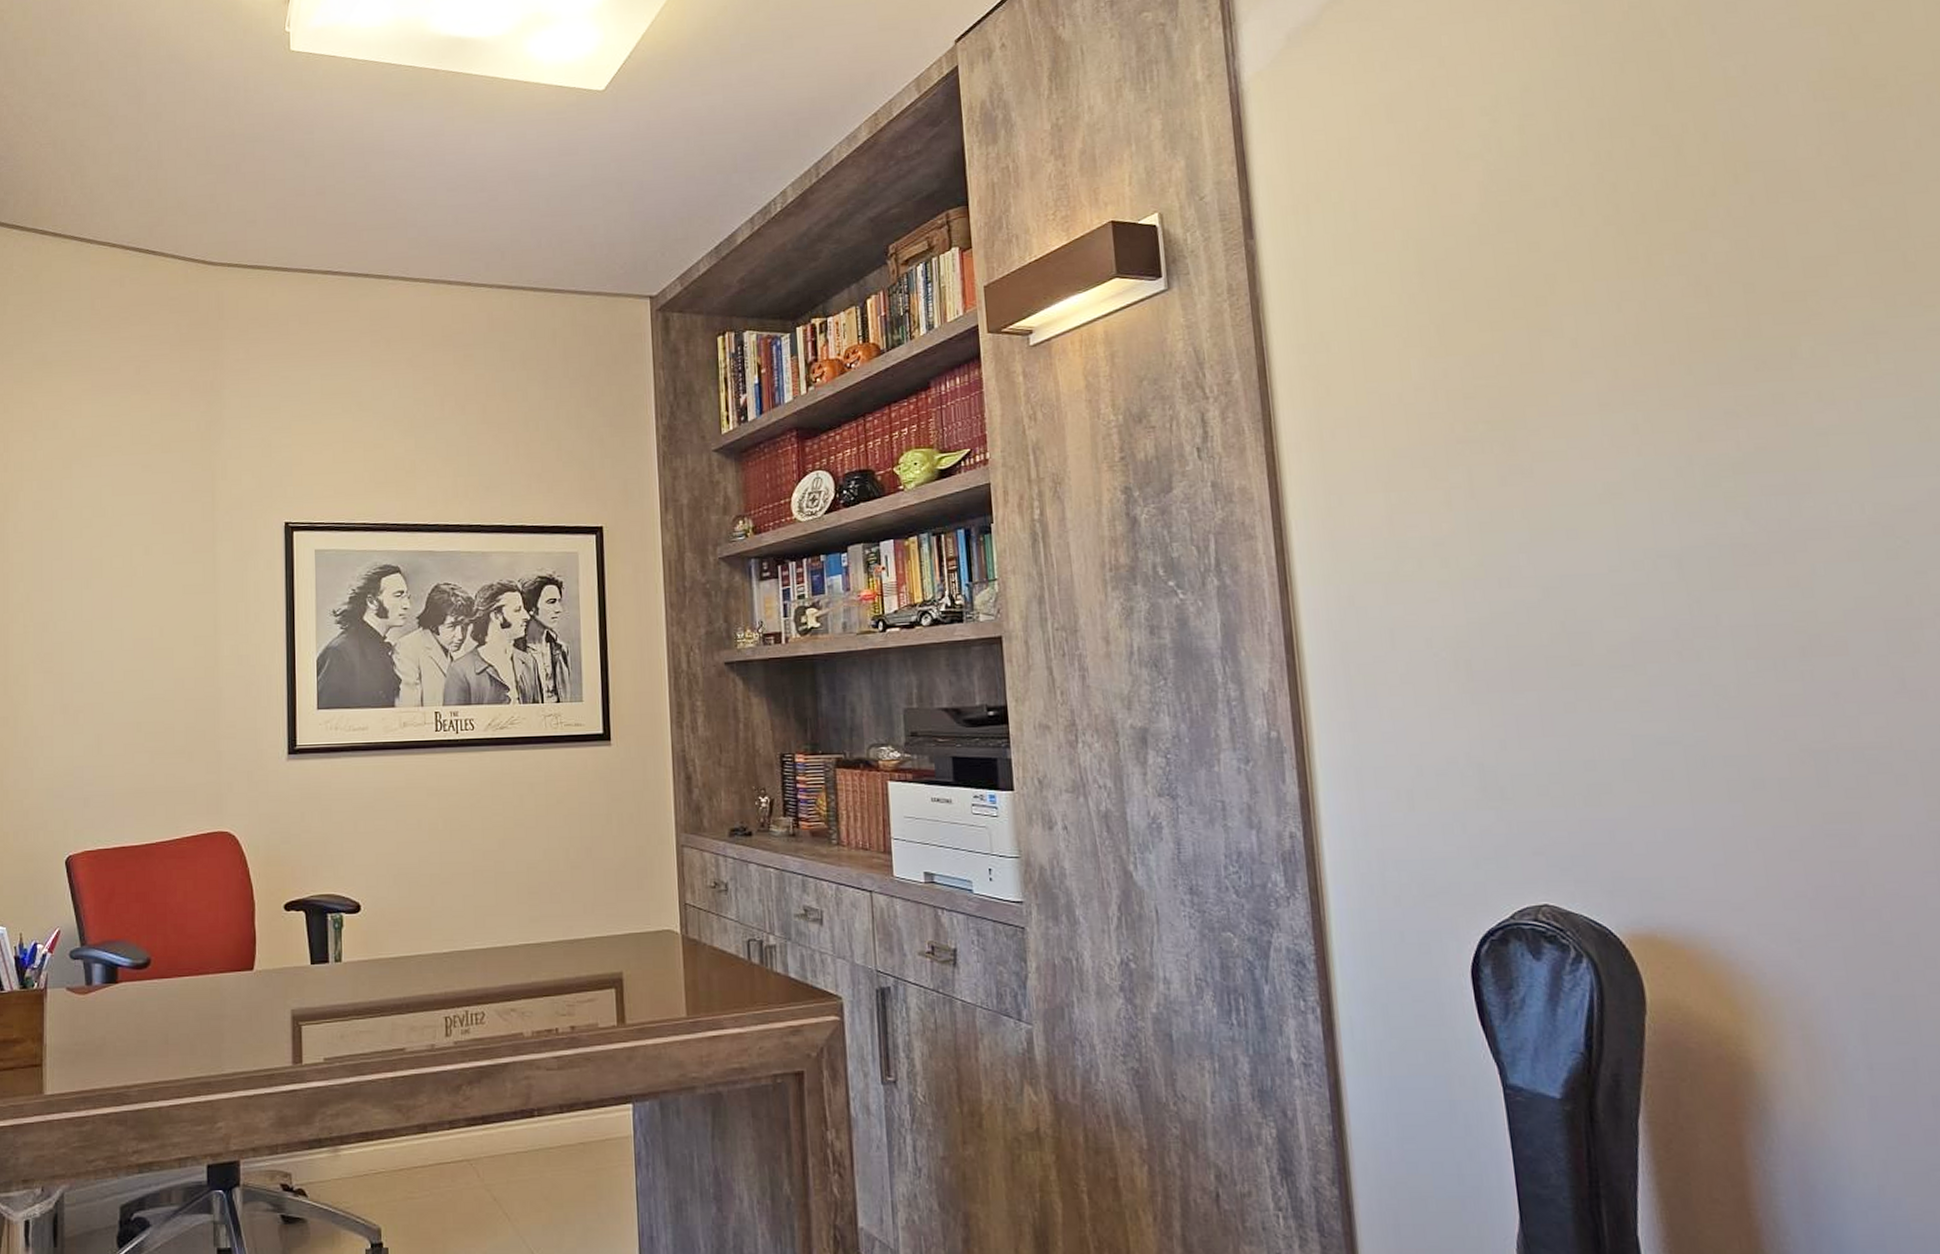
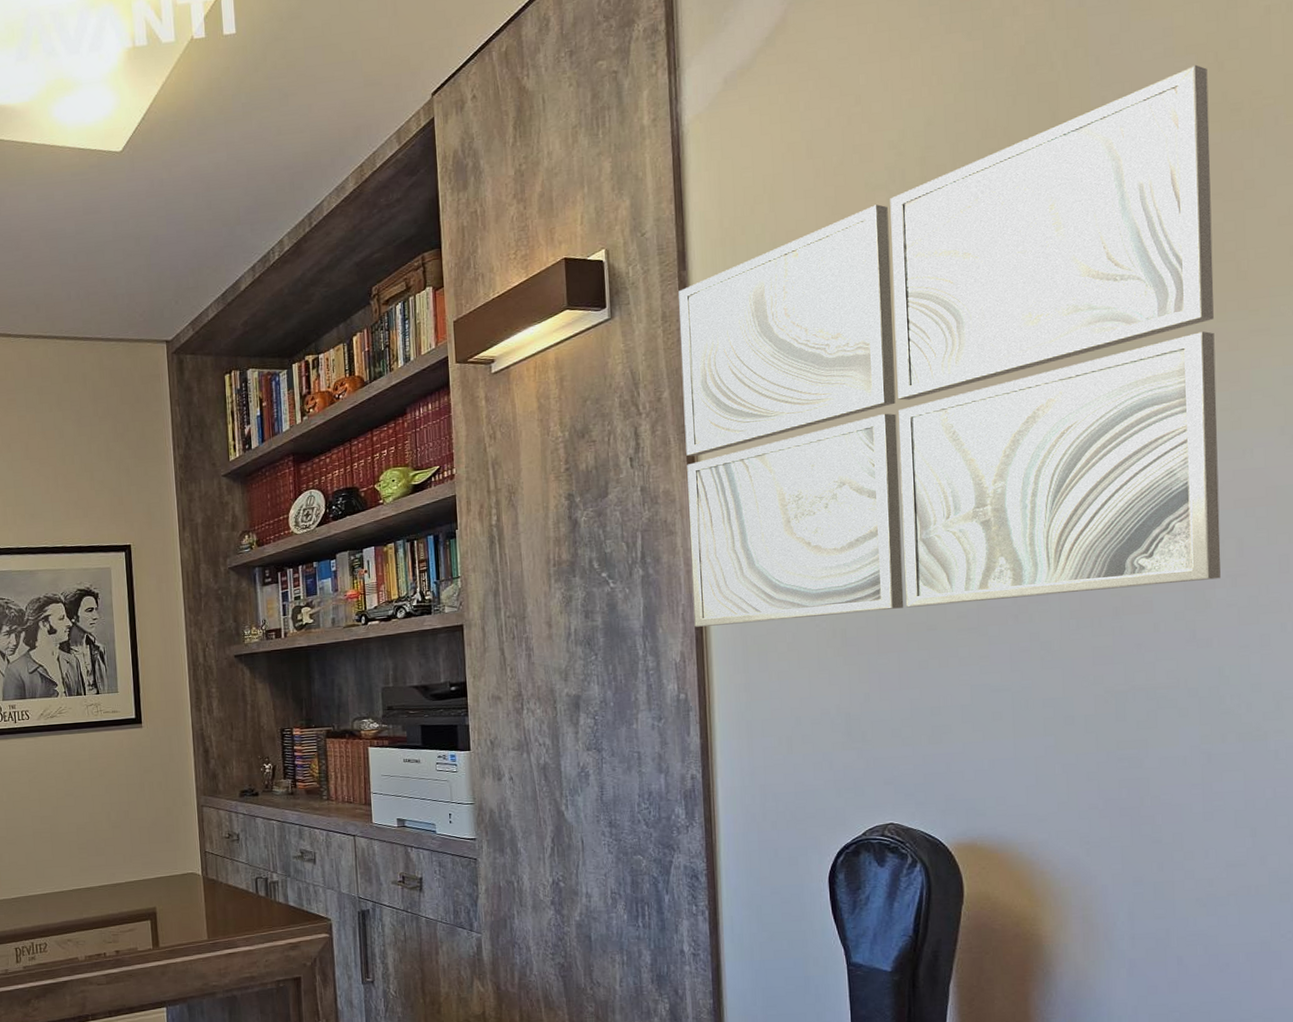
wall art: none [1246,36,1928,651] -> present [678,64,1221,627]

